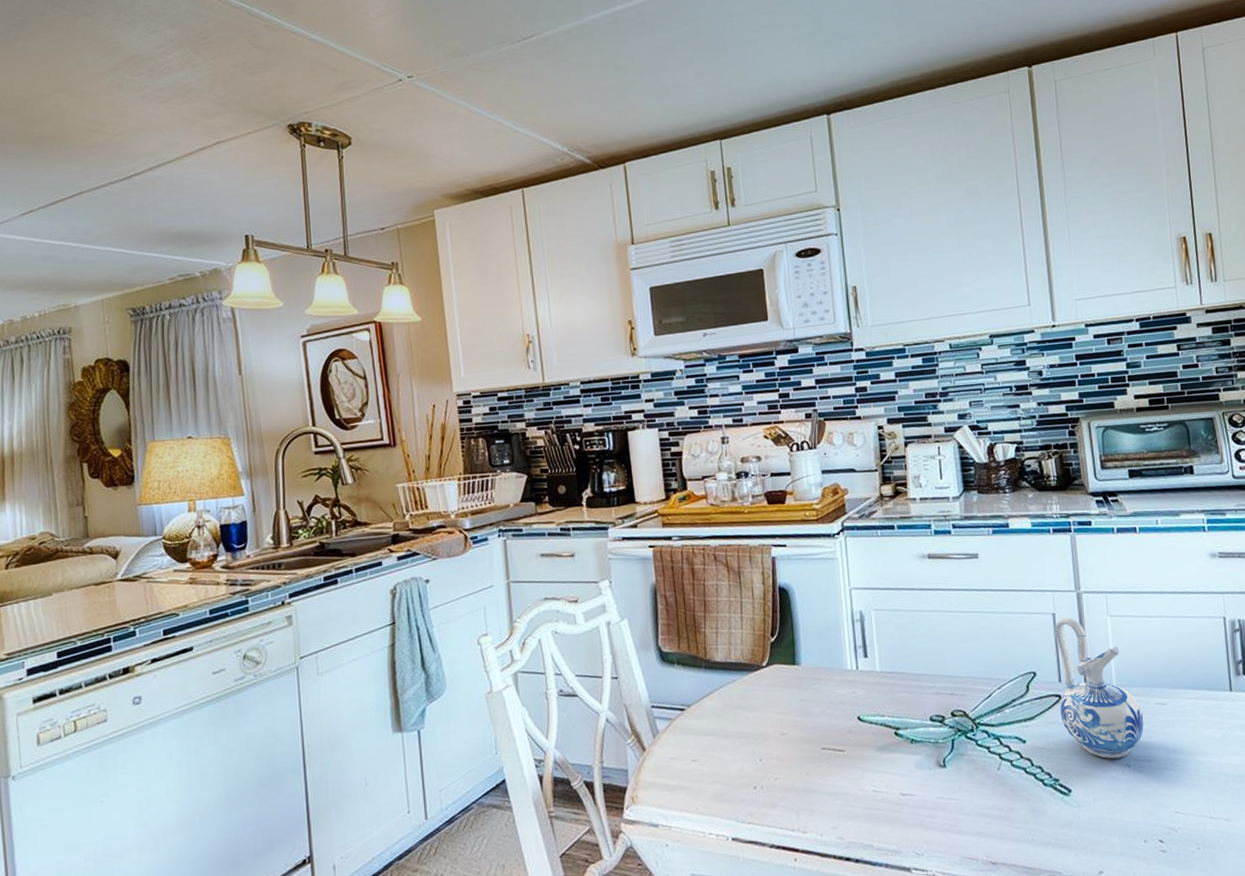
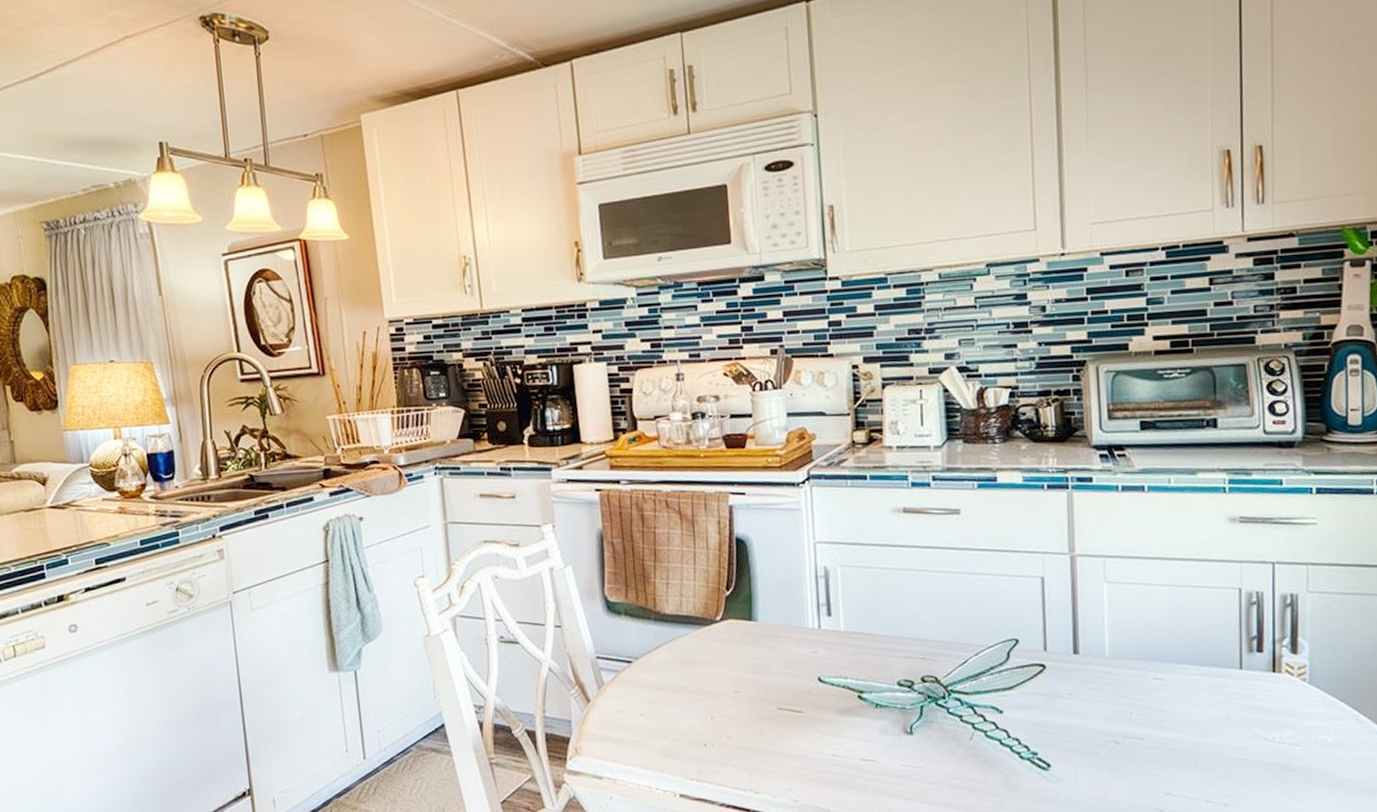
ceramic pitcher: present [1054,617,1144,759] -> none [1042,582,1138,735]

